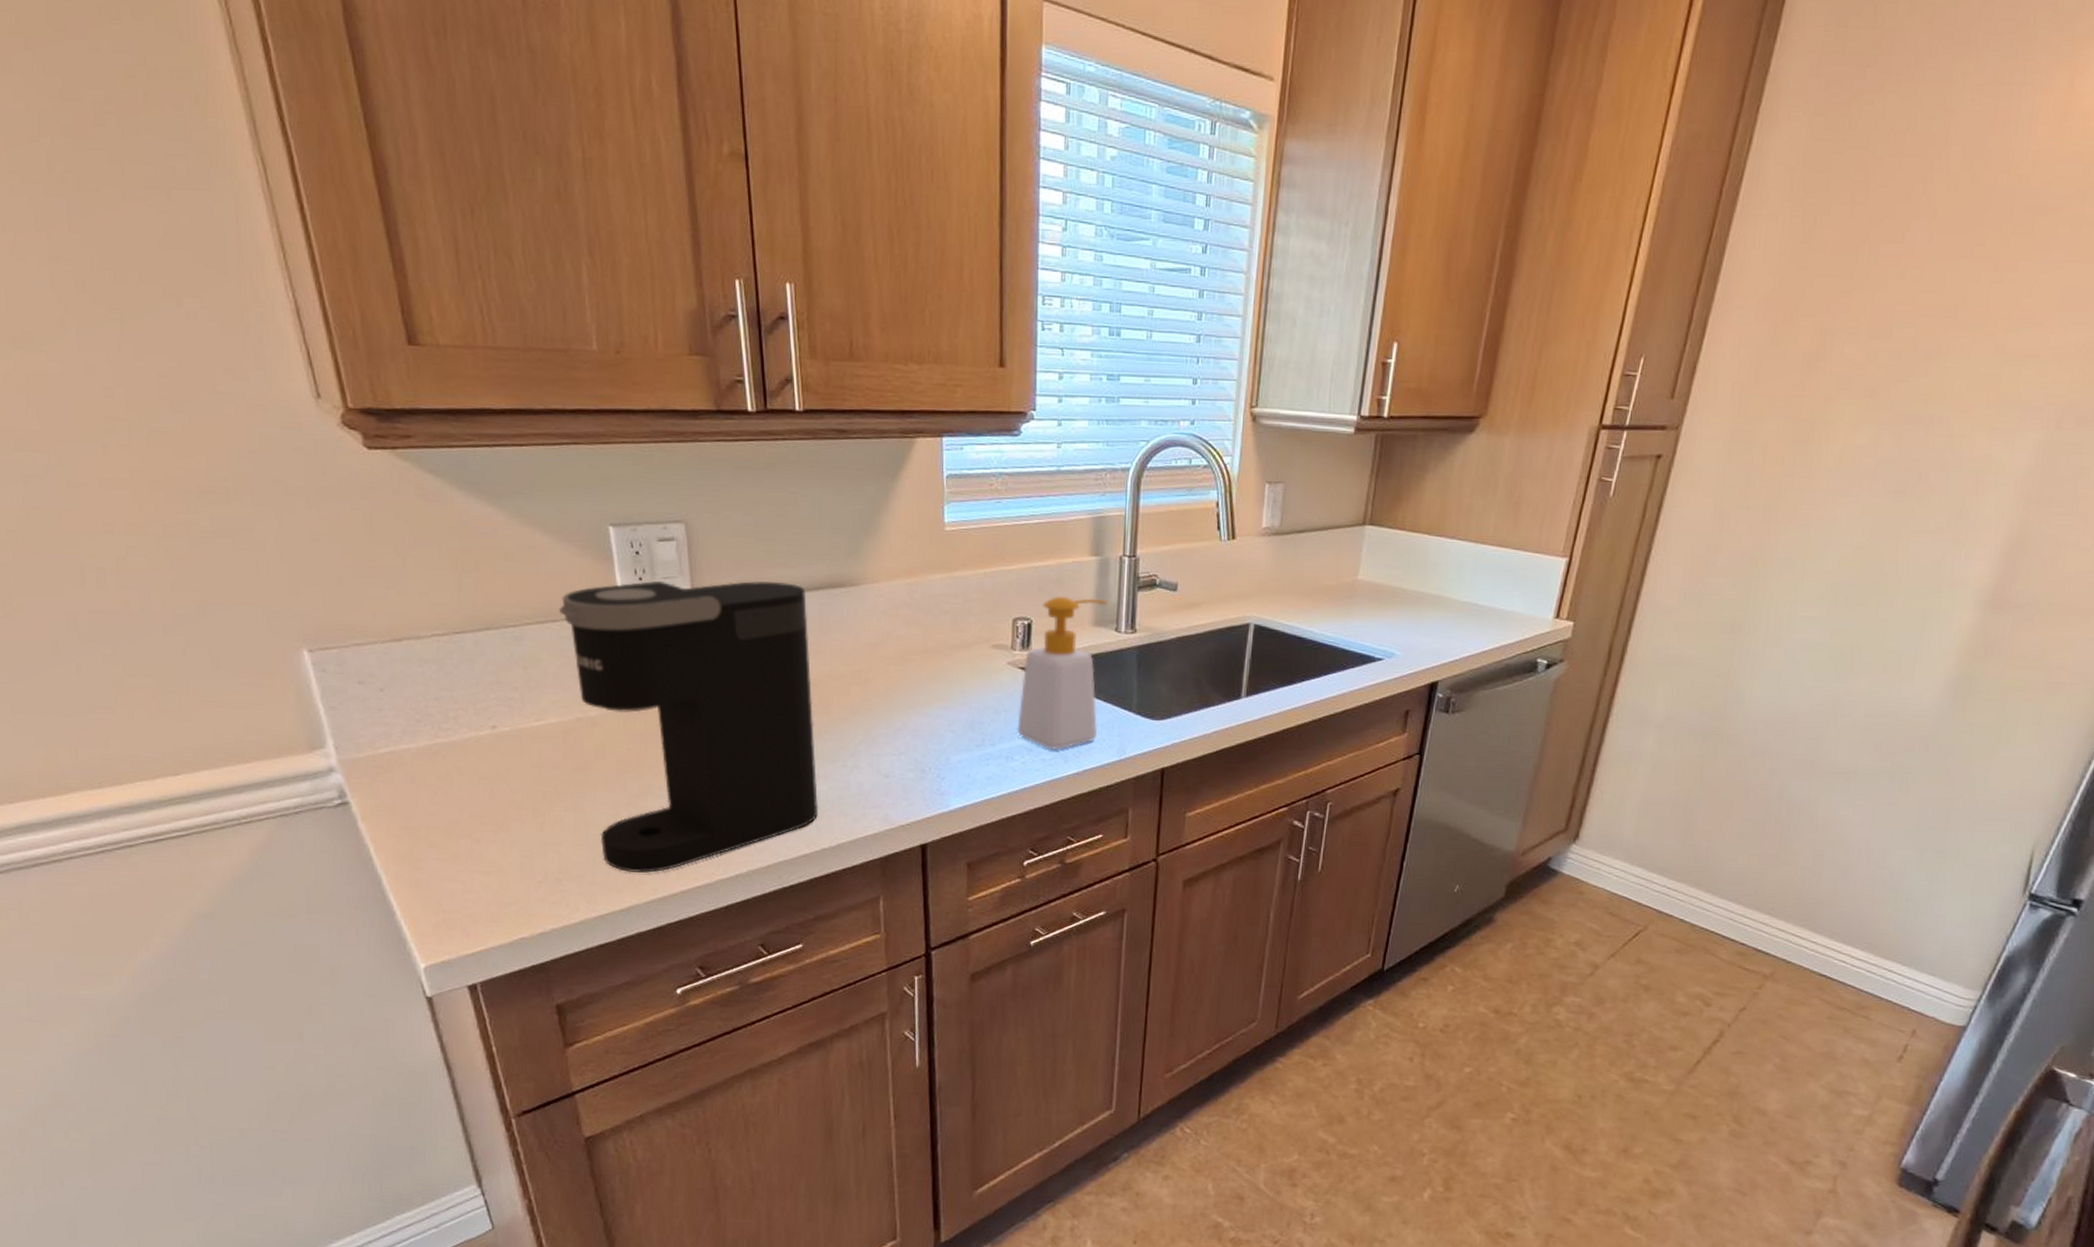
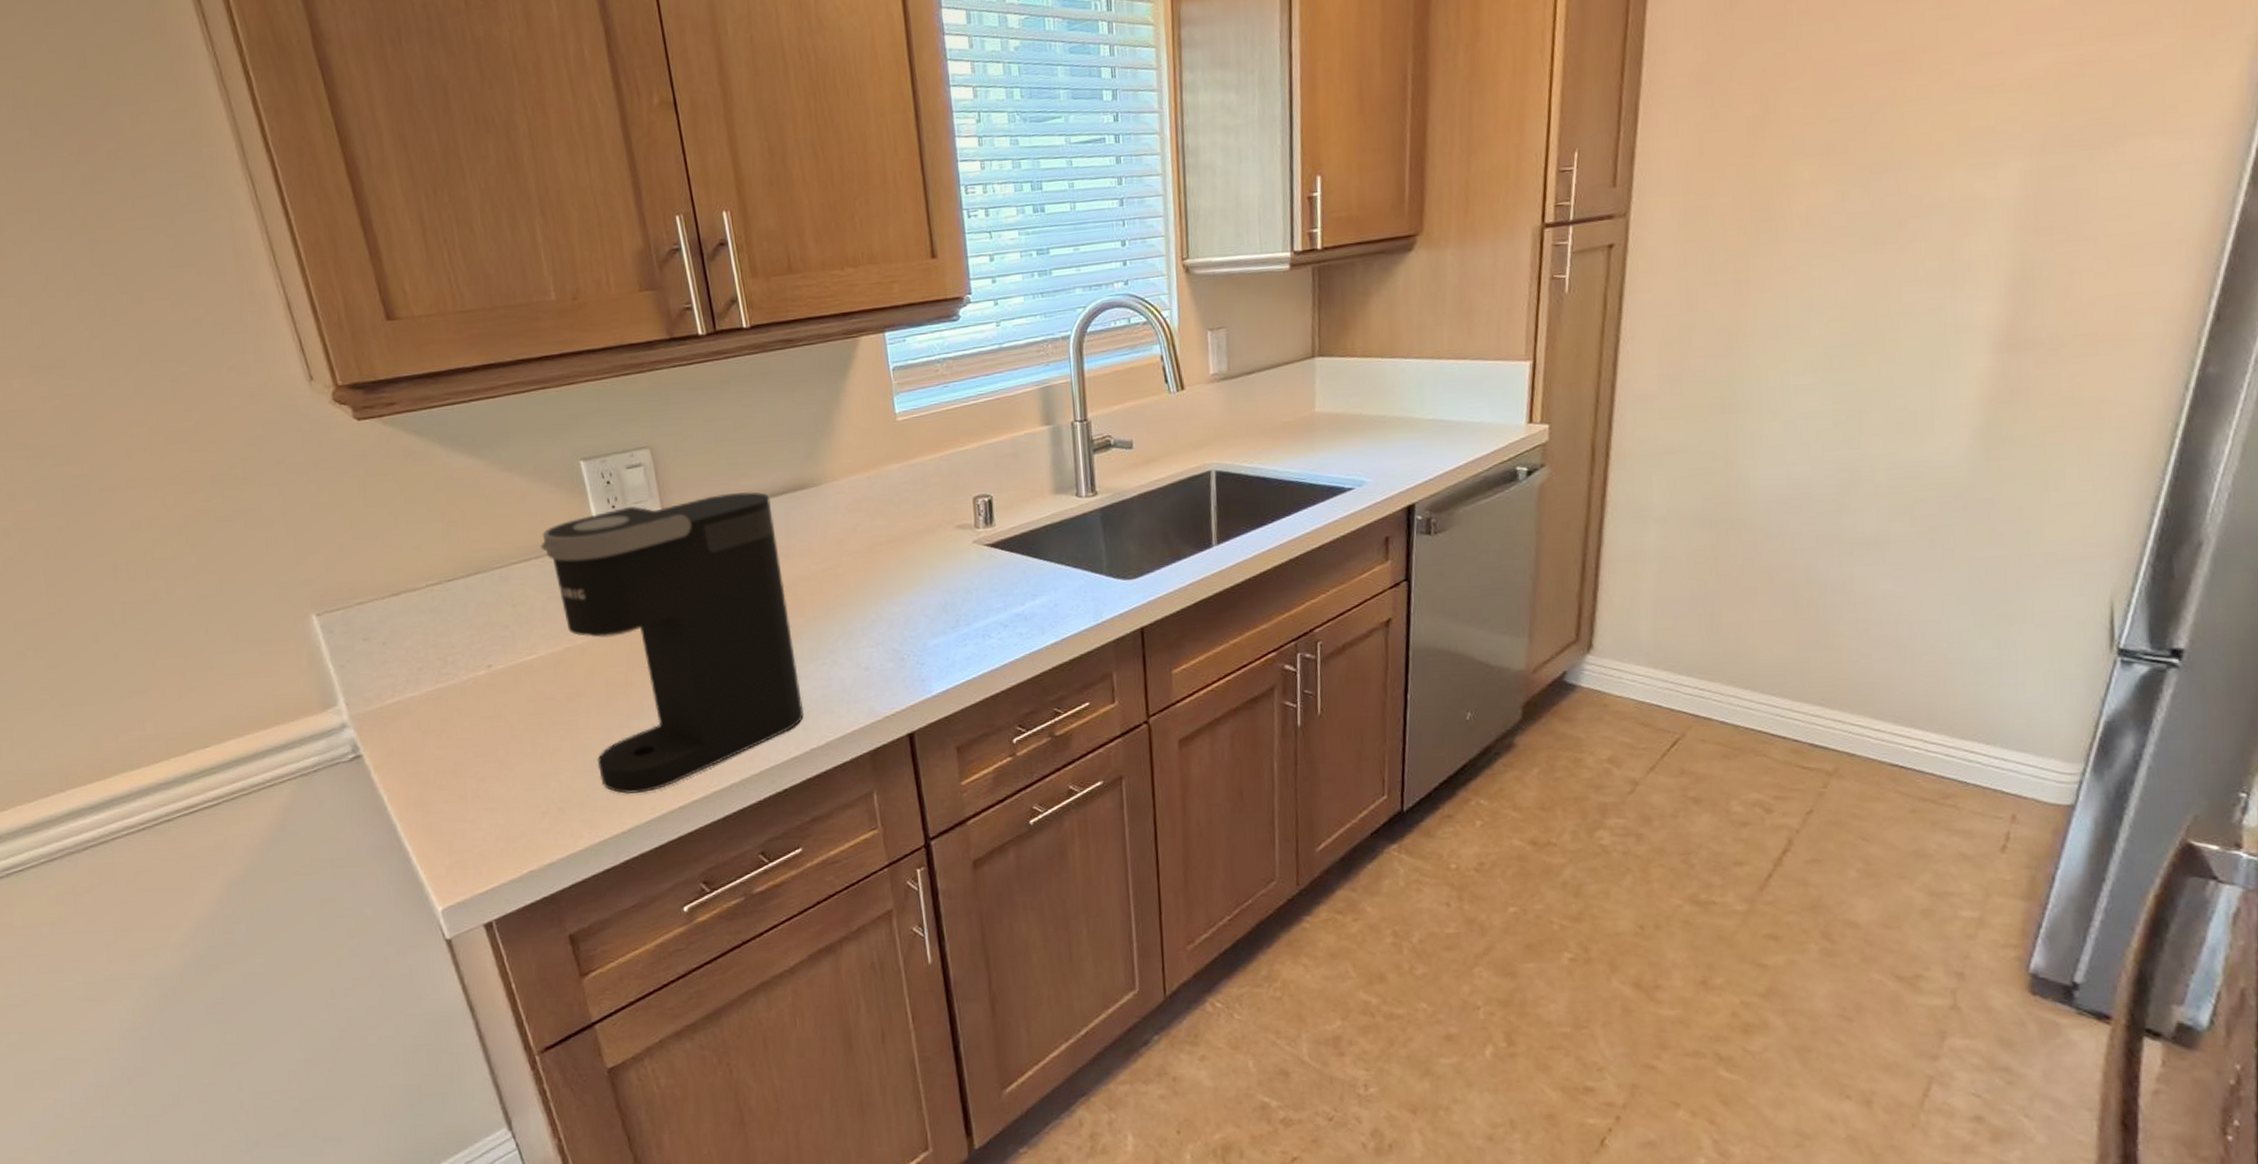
soap bottle: present [1017,597,1108,750] -> none [989,466,1071,623]

